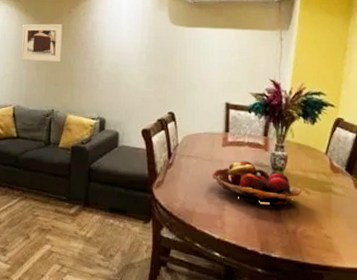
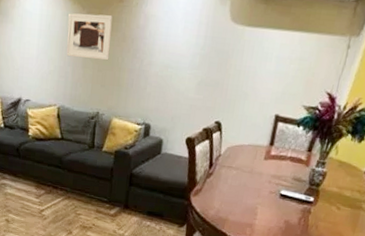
fruit basket: present [211,161,302,206] -> none [249,174,333,219]

